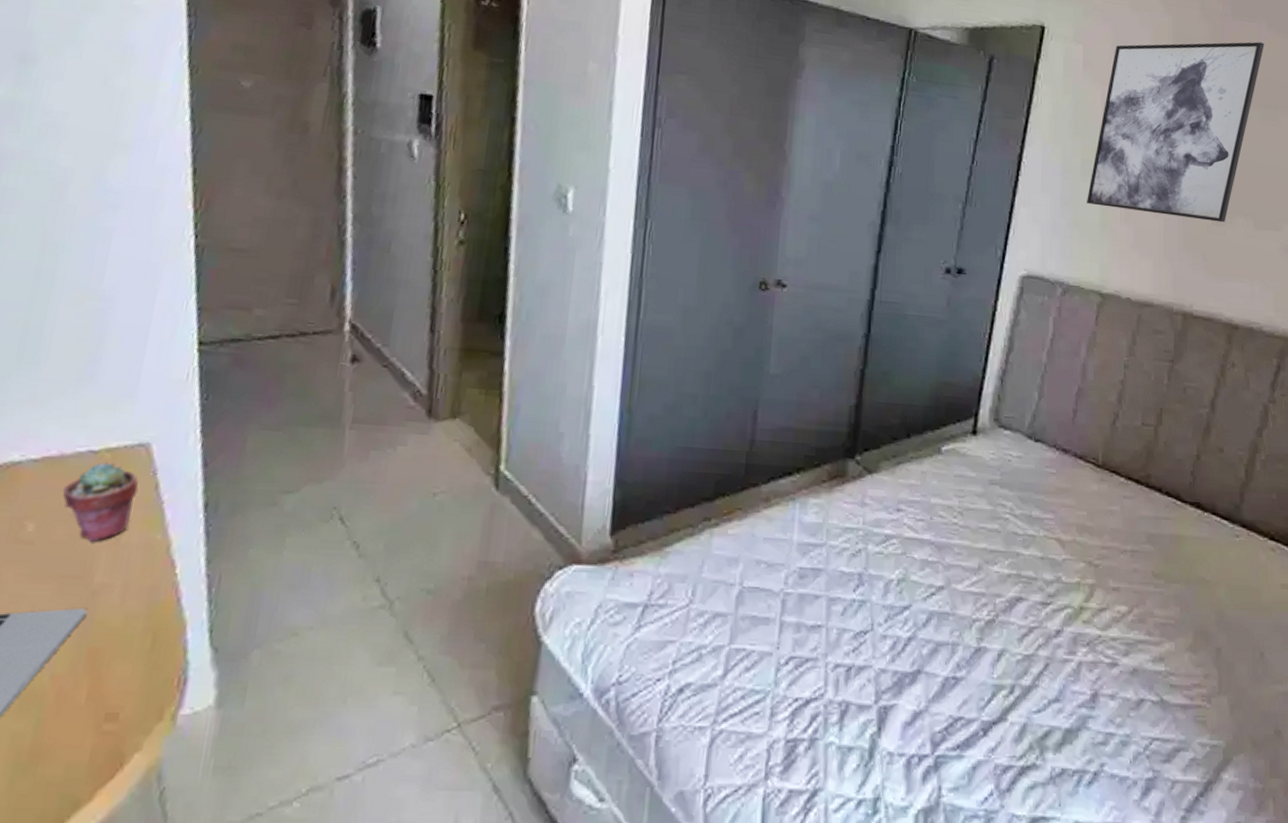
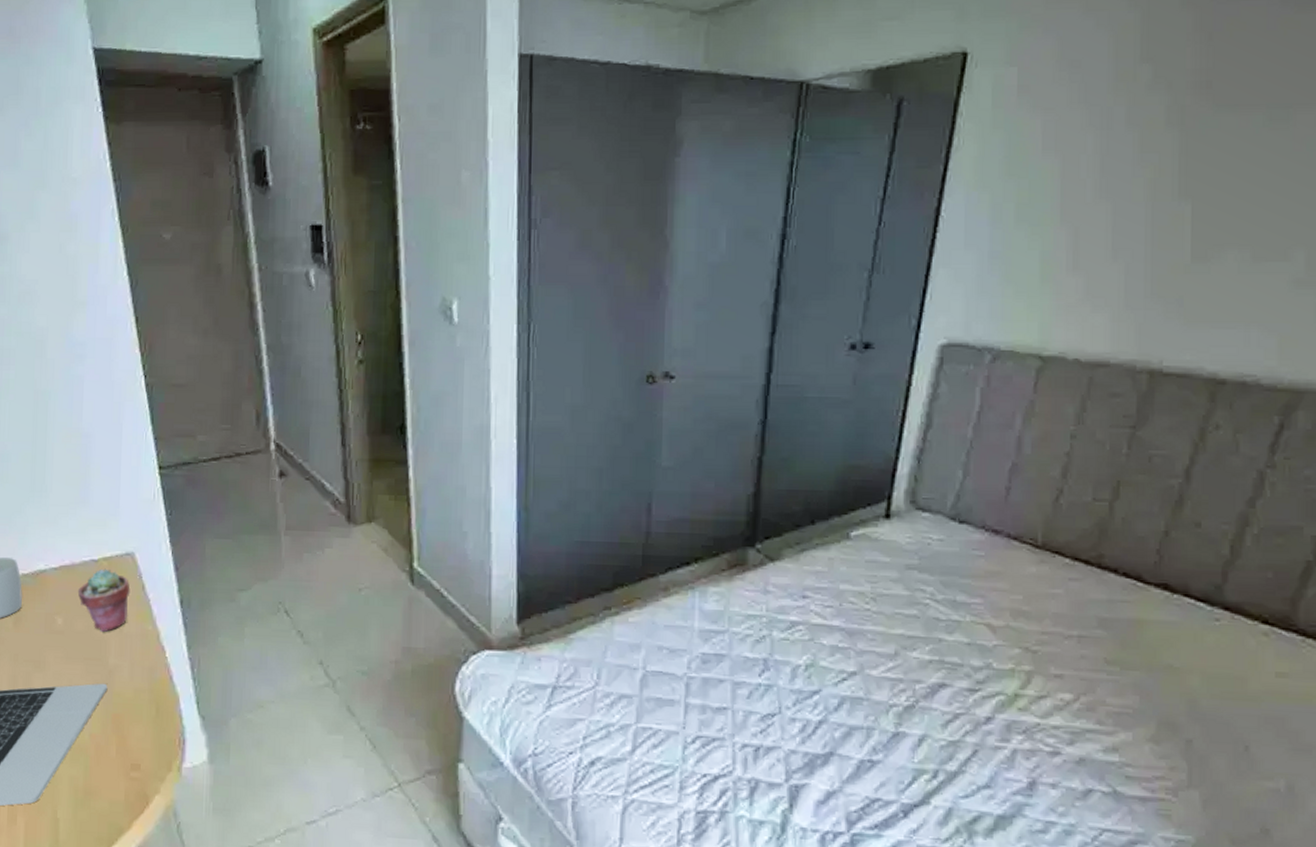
wall art: present [1087,41,1265,223] -> none [1023,24,1275,259]

